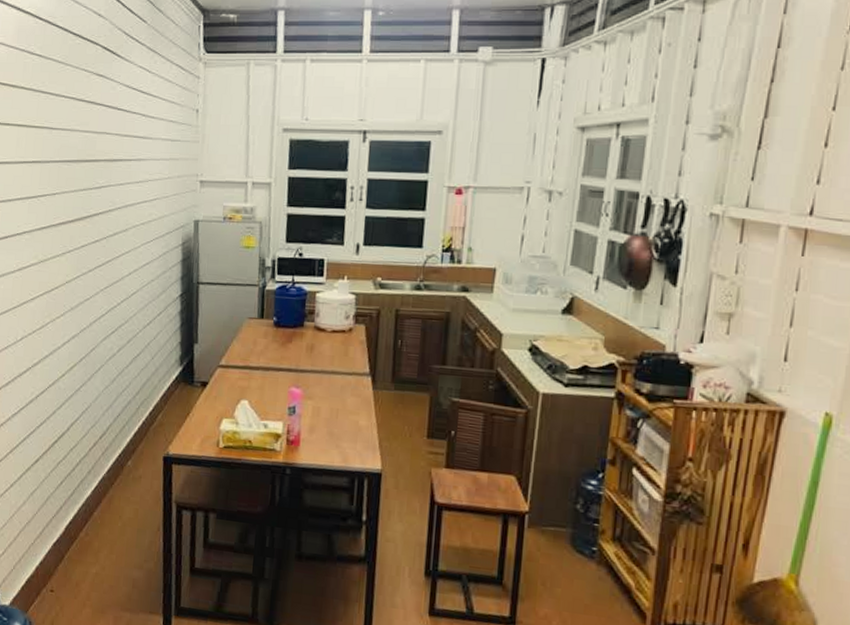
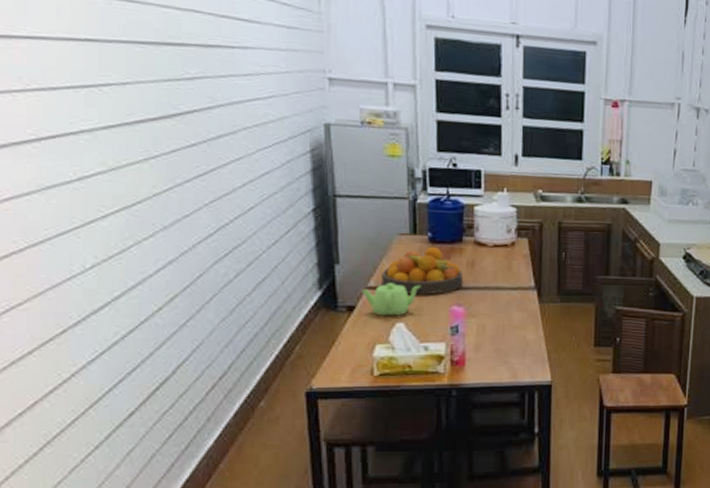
teapot: none [214,362,265,394] -> present [362,283,421,316]
fruit bowl: none [231,330,303,376] -> present [381,246,463,295]

